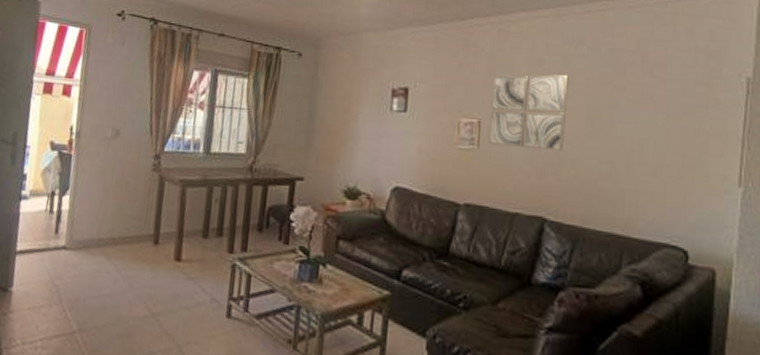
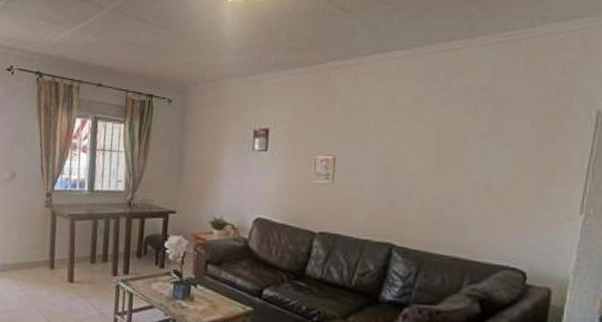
wall art: present [487,74,569,152] -> none [342,112,420,185]

